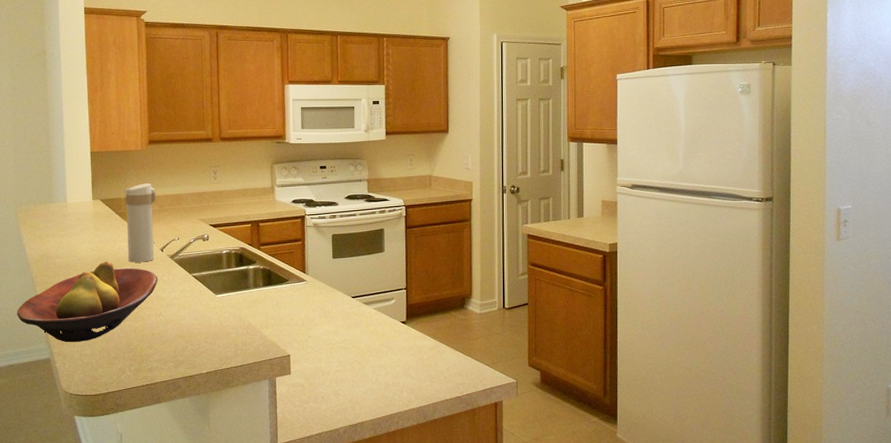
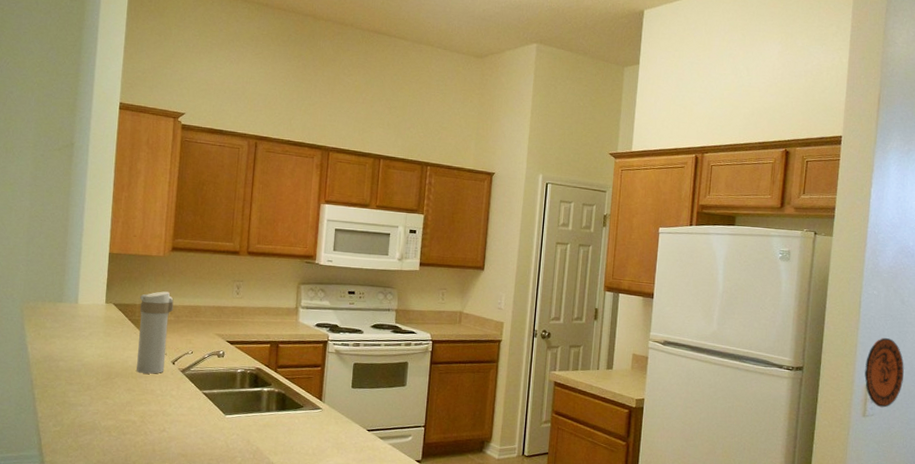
fruit bowl: present [17,262,158,343] -> none [10,369,166,452]
decorative plate: none [835,161,875,230] -> present [864,338,904,408]

